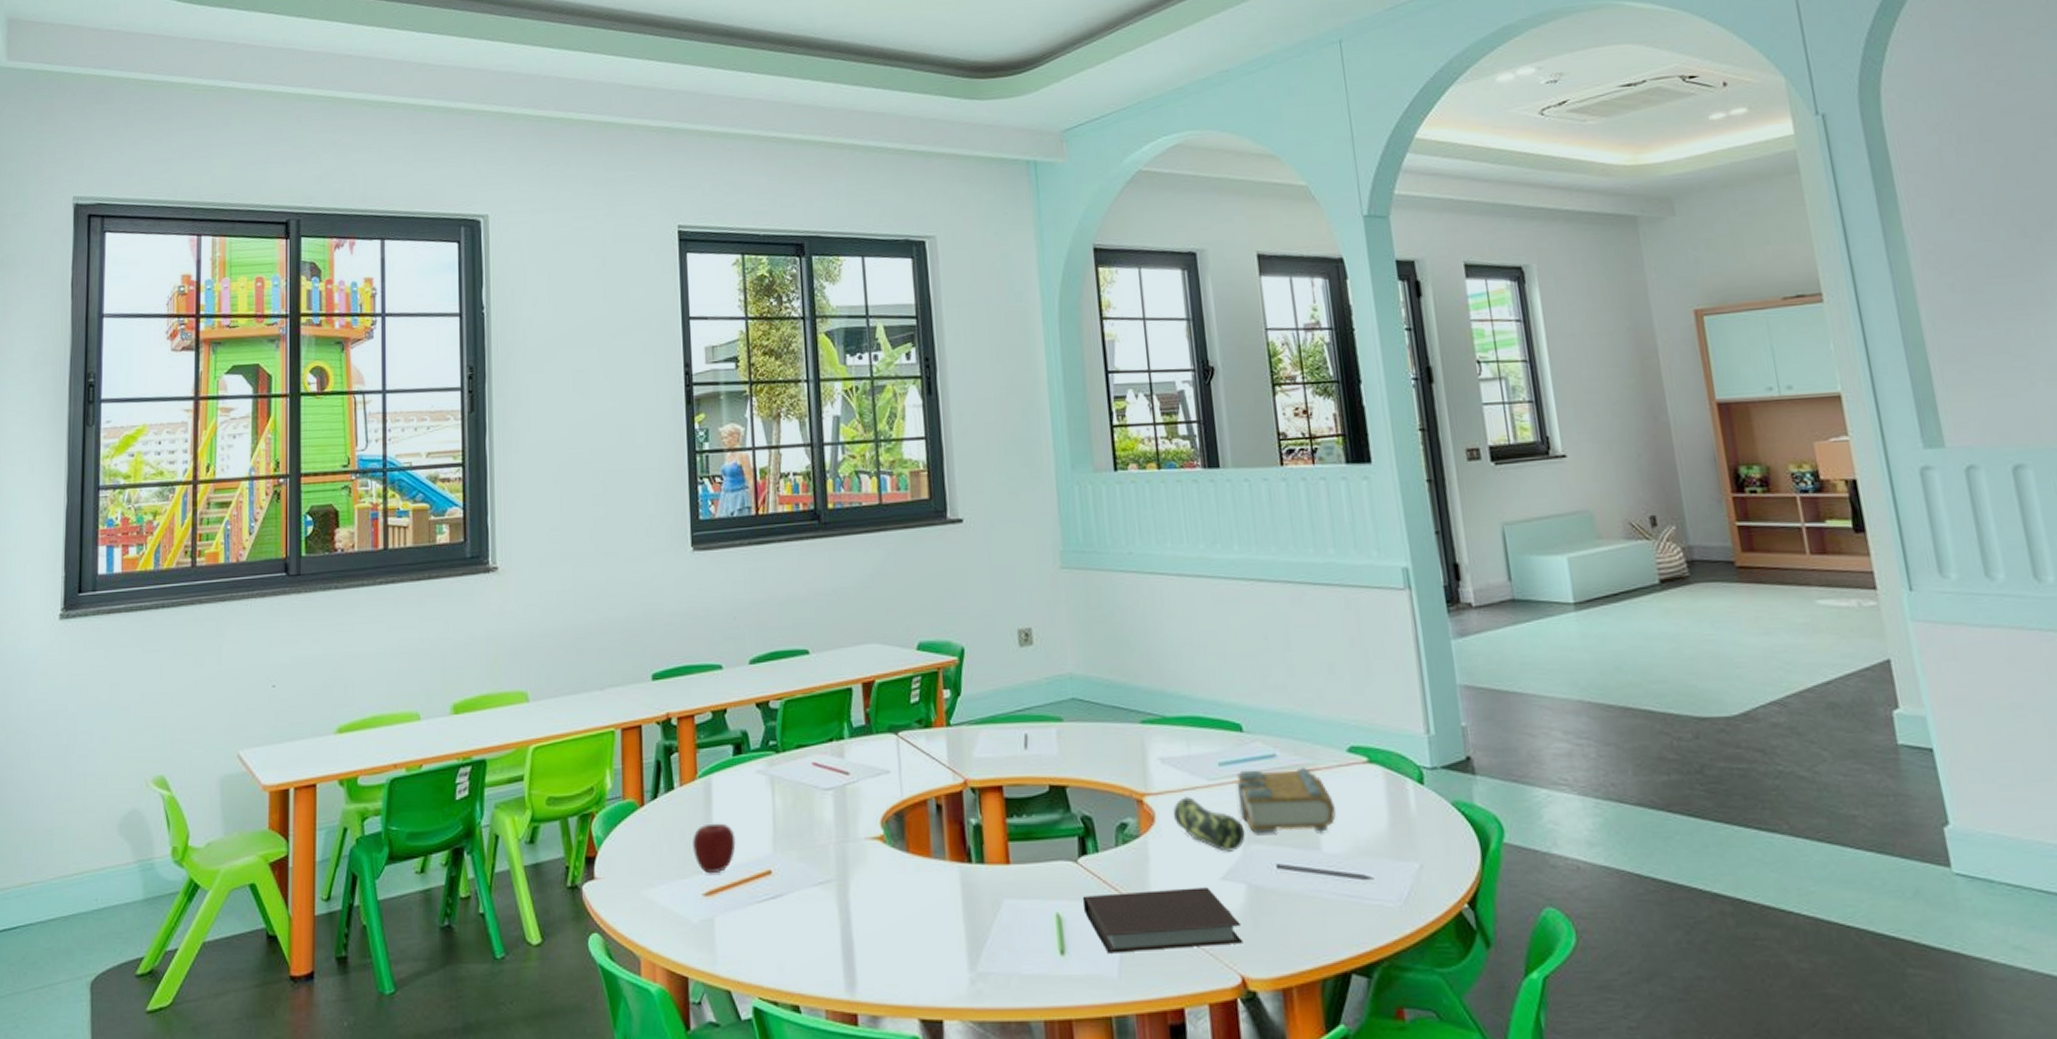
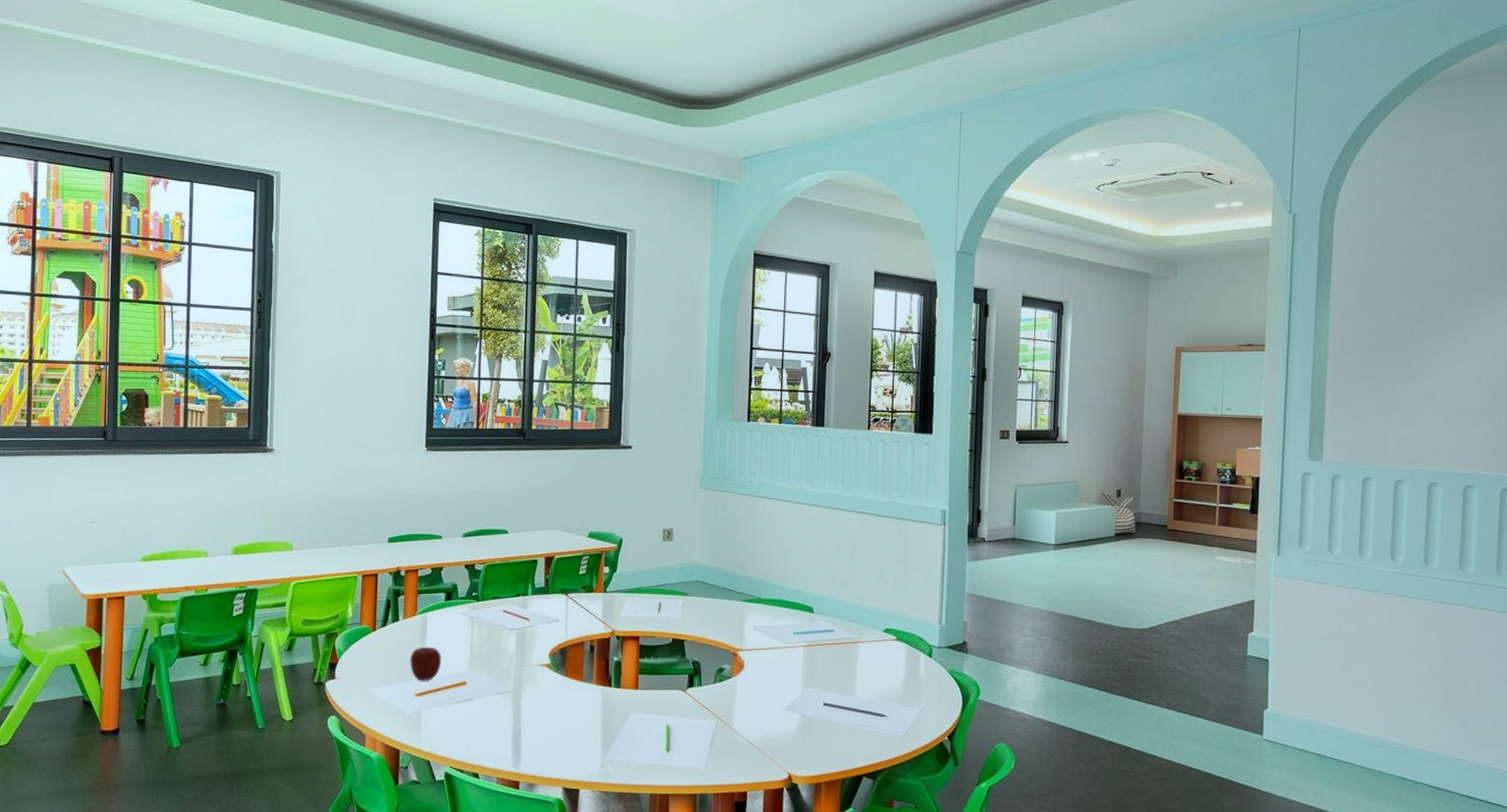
notebook: present [1082,887,1243,954] -> none [686,714,794,753]
pencil case: present [1173,795,1245,852] -> none [757,652,805,692]
book: present [1236,766,1336,834] -> none [803,639,870,684]

